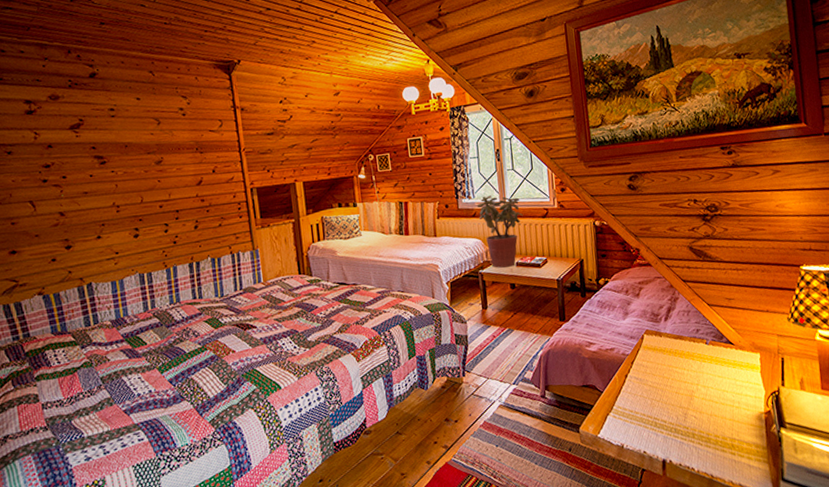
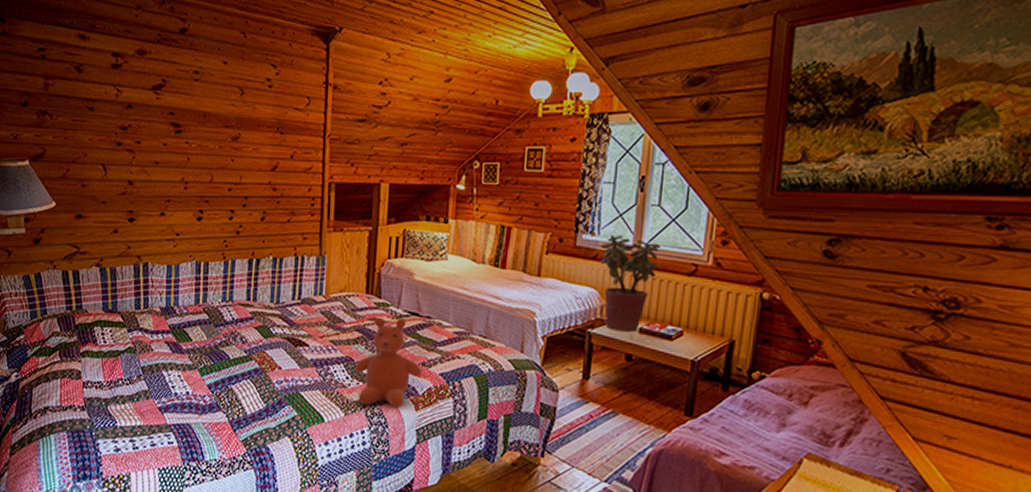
teddy bear: none [299,289,357,367] -> present [354,317,422,408]

